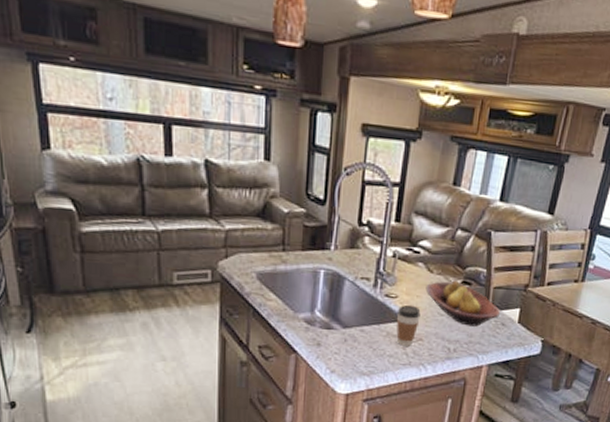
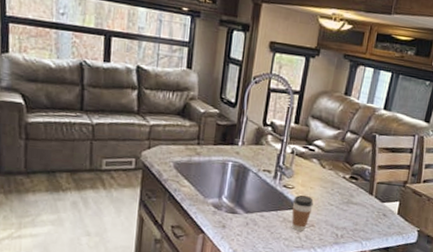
fruit bowl: present [425,280,500,327] -> none [318,175,382,216]

